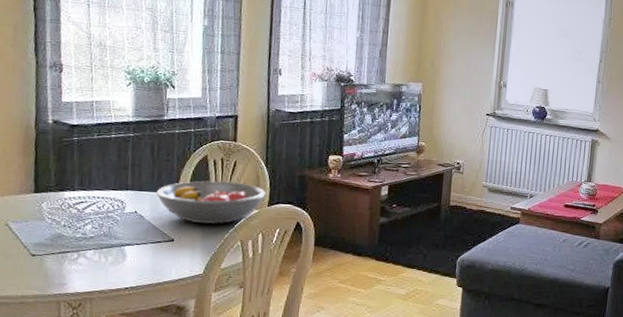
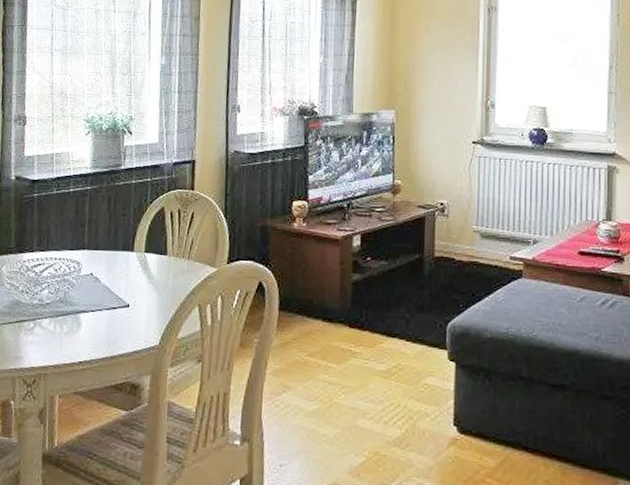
fruit bowl: present [156,181,266,224] -> none [112,235,226,286]

